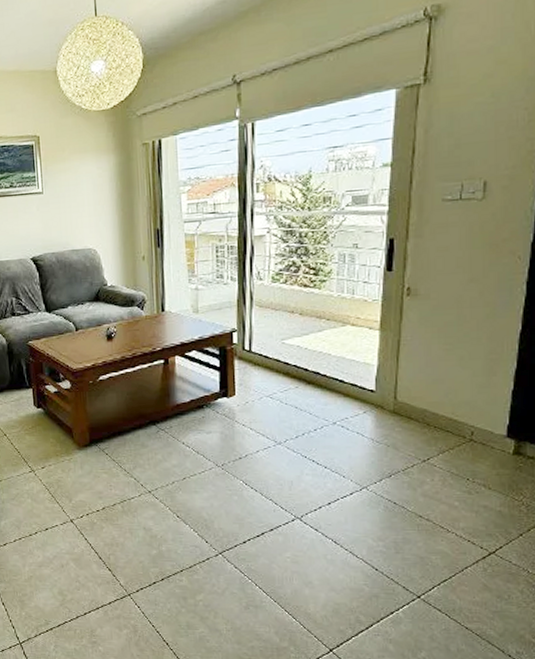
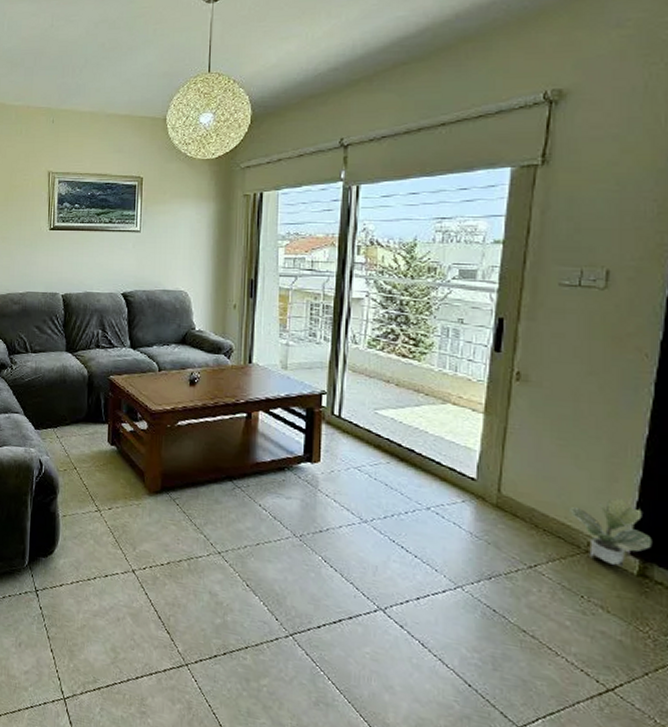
potted plant: none [455,389,525,449] -> present [568,498,653,567]

